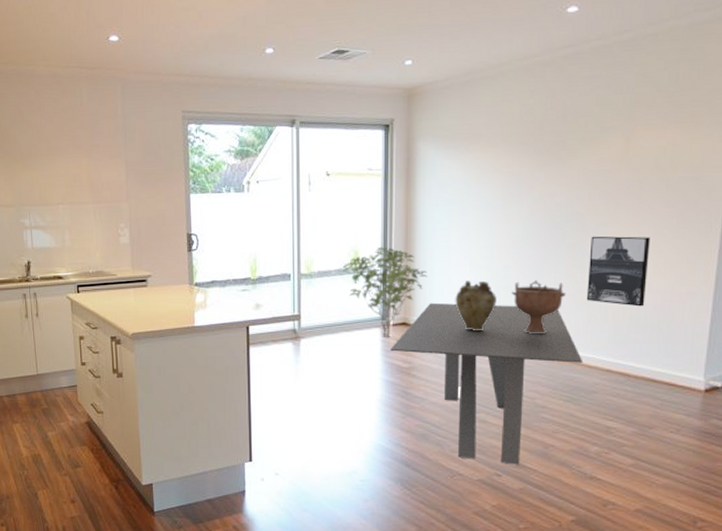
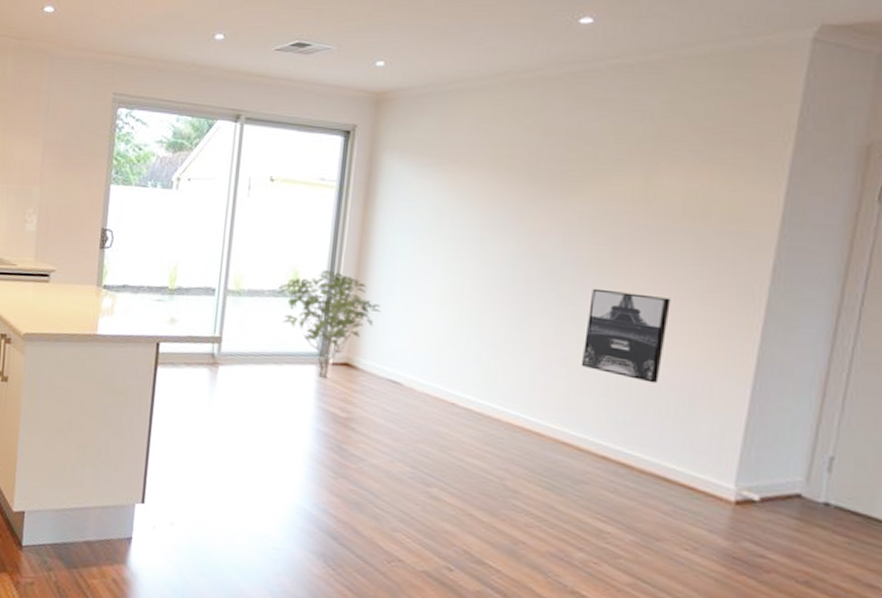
dining table: present [390,302,583,465] -> none [326,343,572,560]
vase: present [455,281,497,330] -> none [412,323,465,385]
decorative bowl: present [511,279,566,335] -> none [484,332,555,400]

